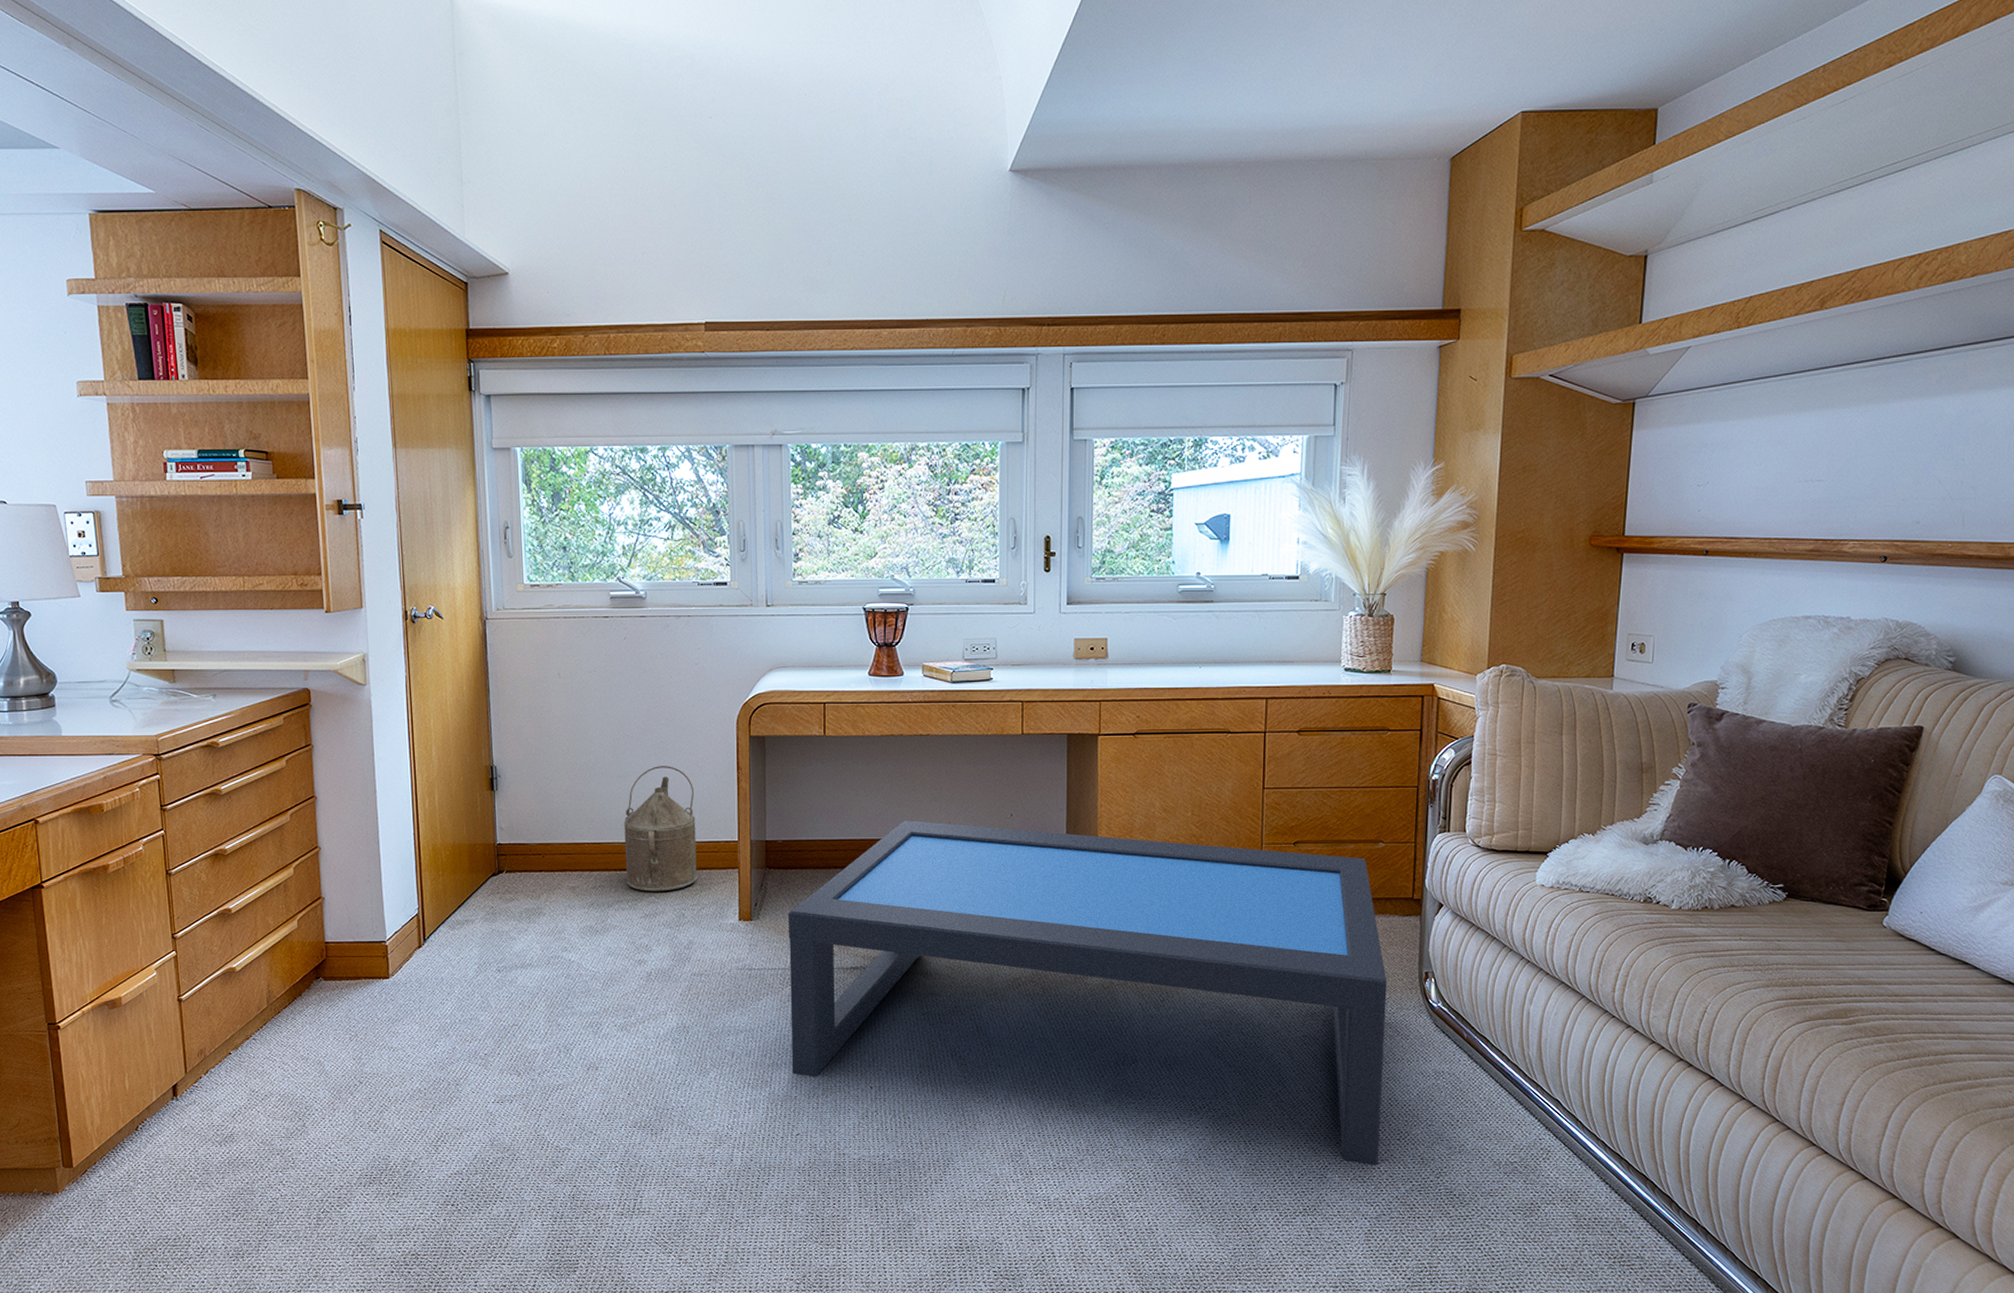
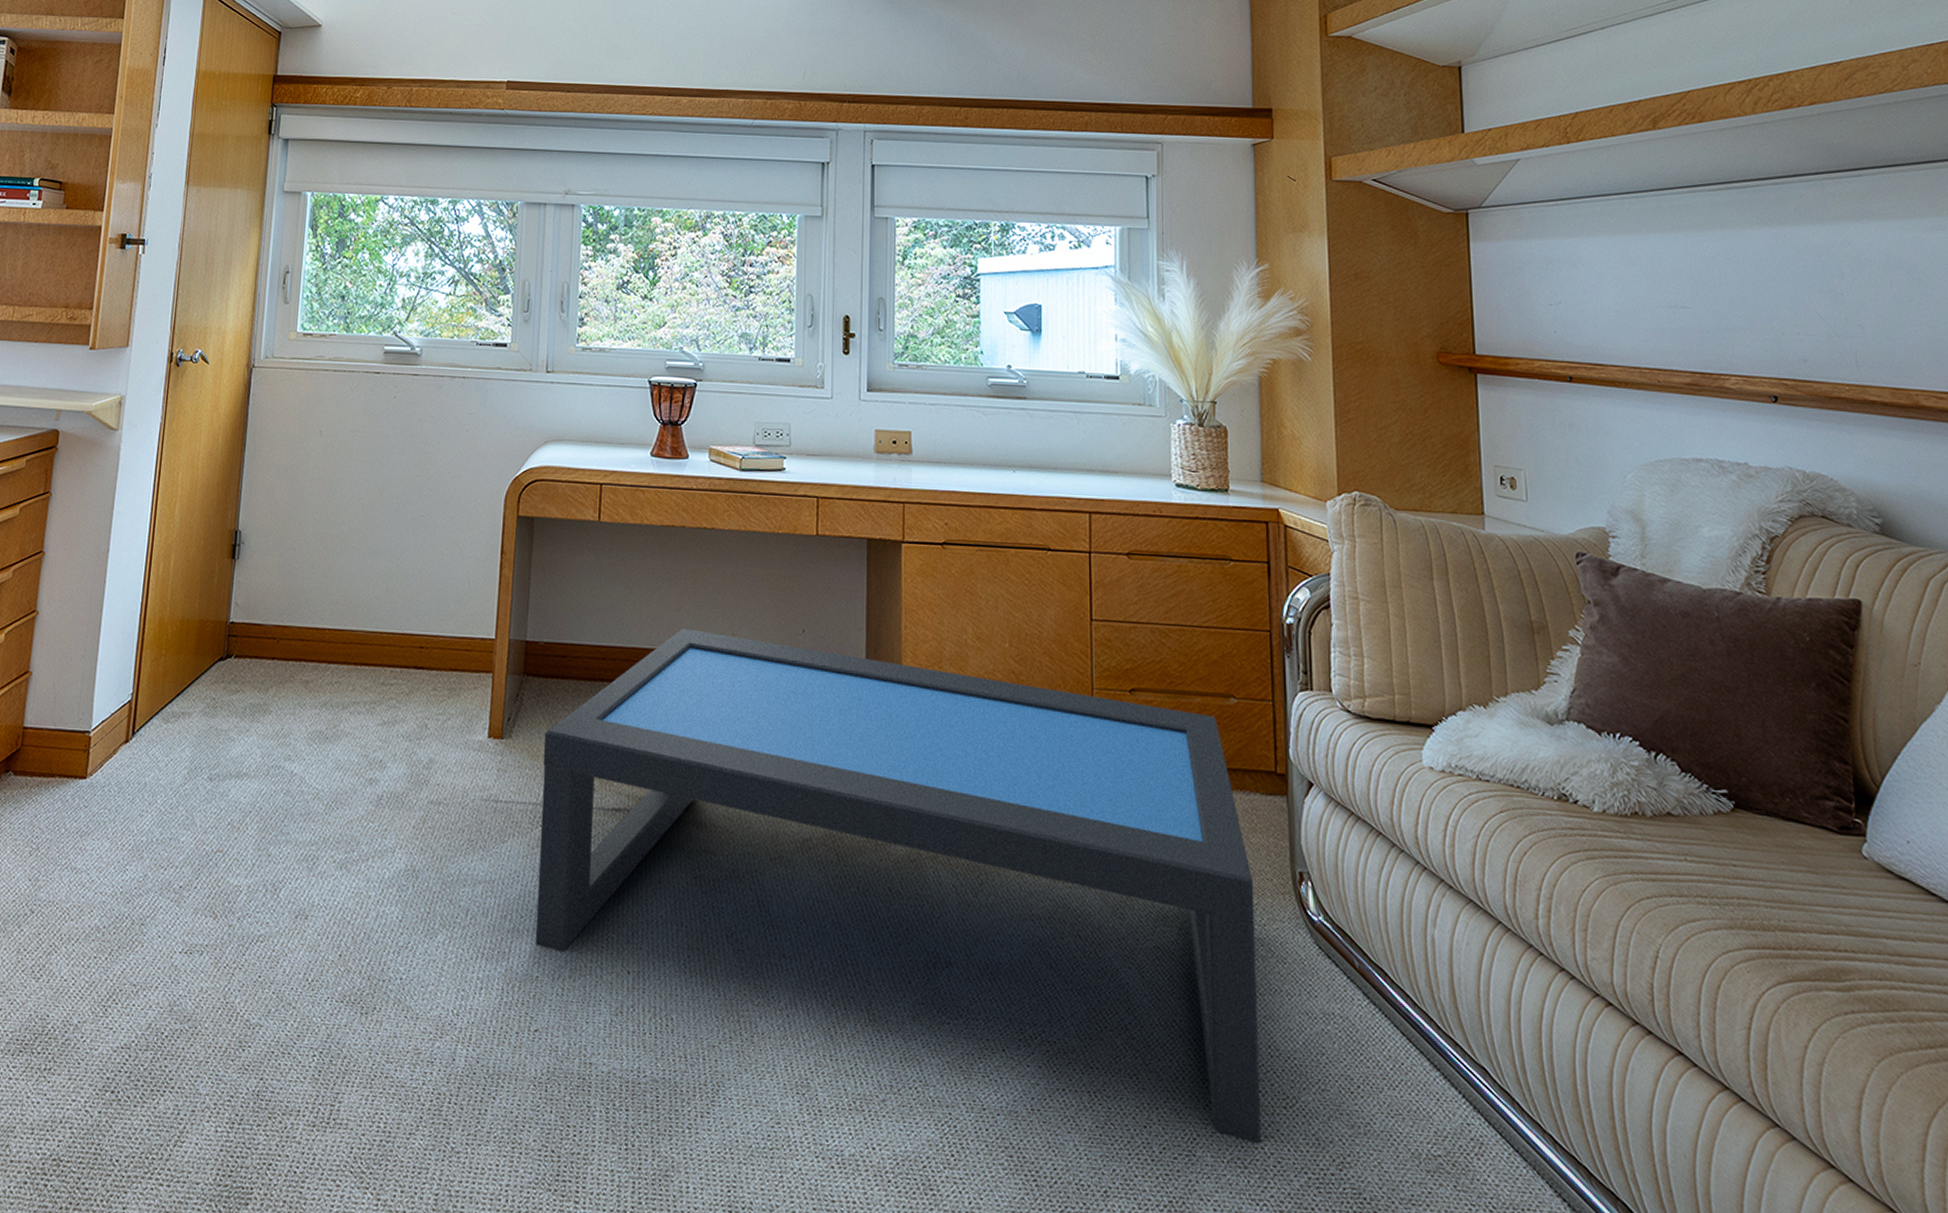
watering can: present [624,766,697,892] -> none [366,543,452,695]

